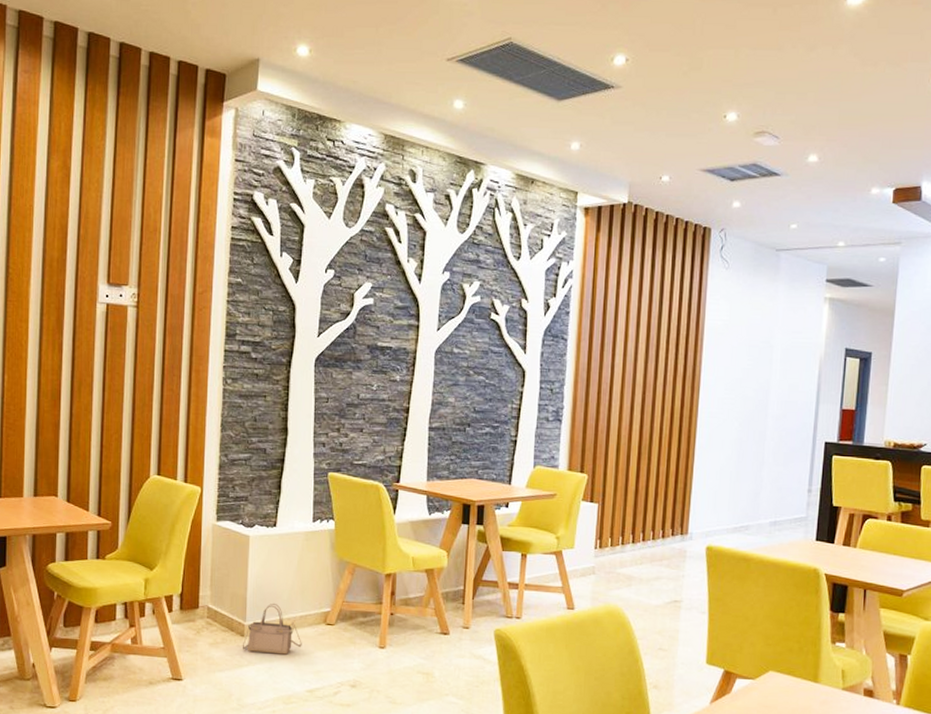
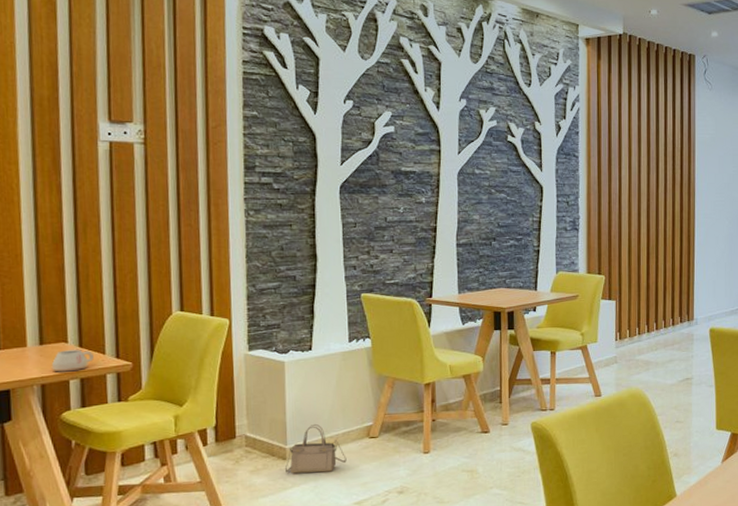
cup: none [42,504,78,525] -> present [51,350,94,372]

